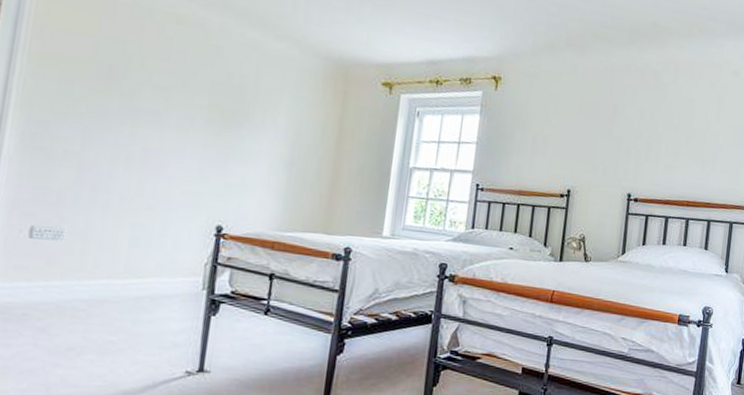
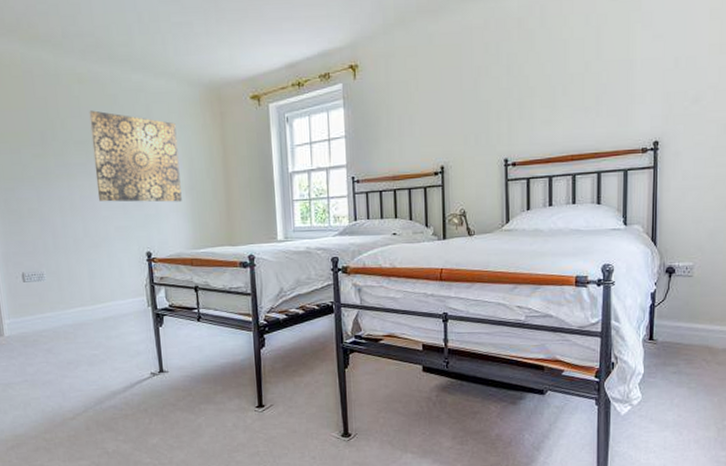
wall art: none [167,56,288,176] -> present [89,110,182,202]

